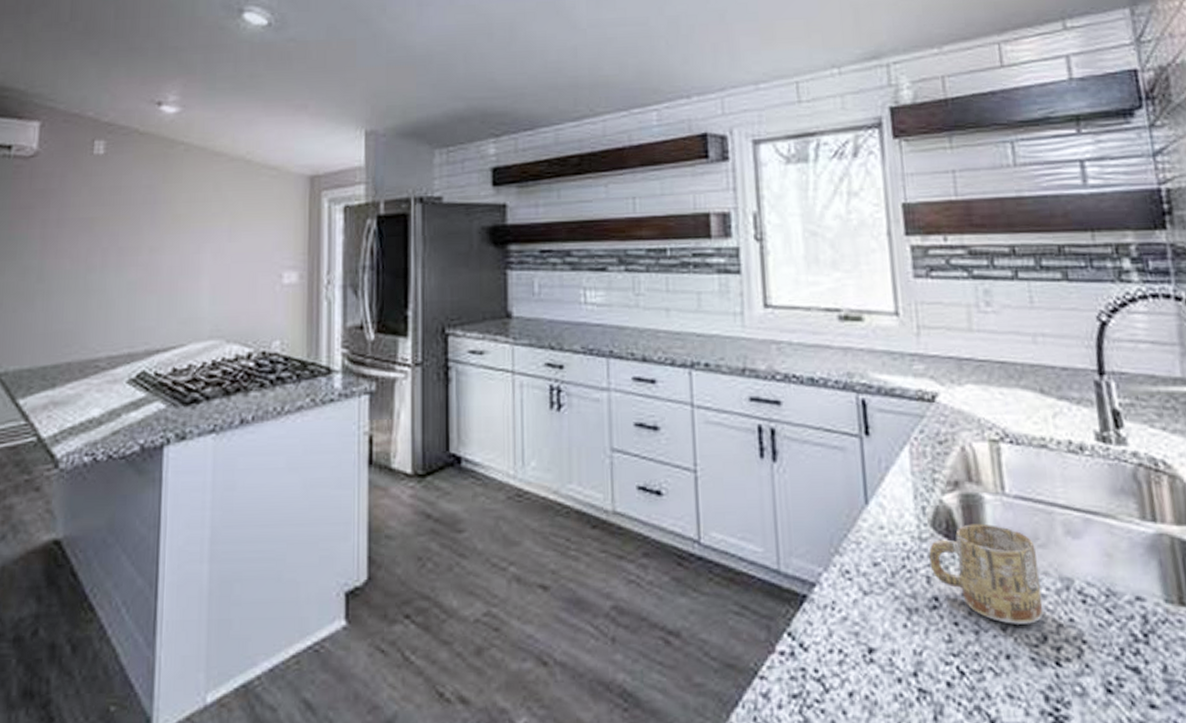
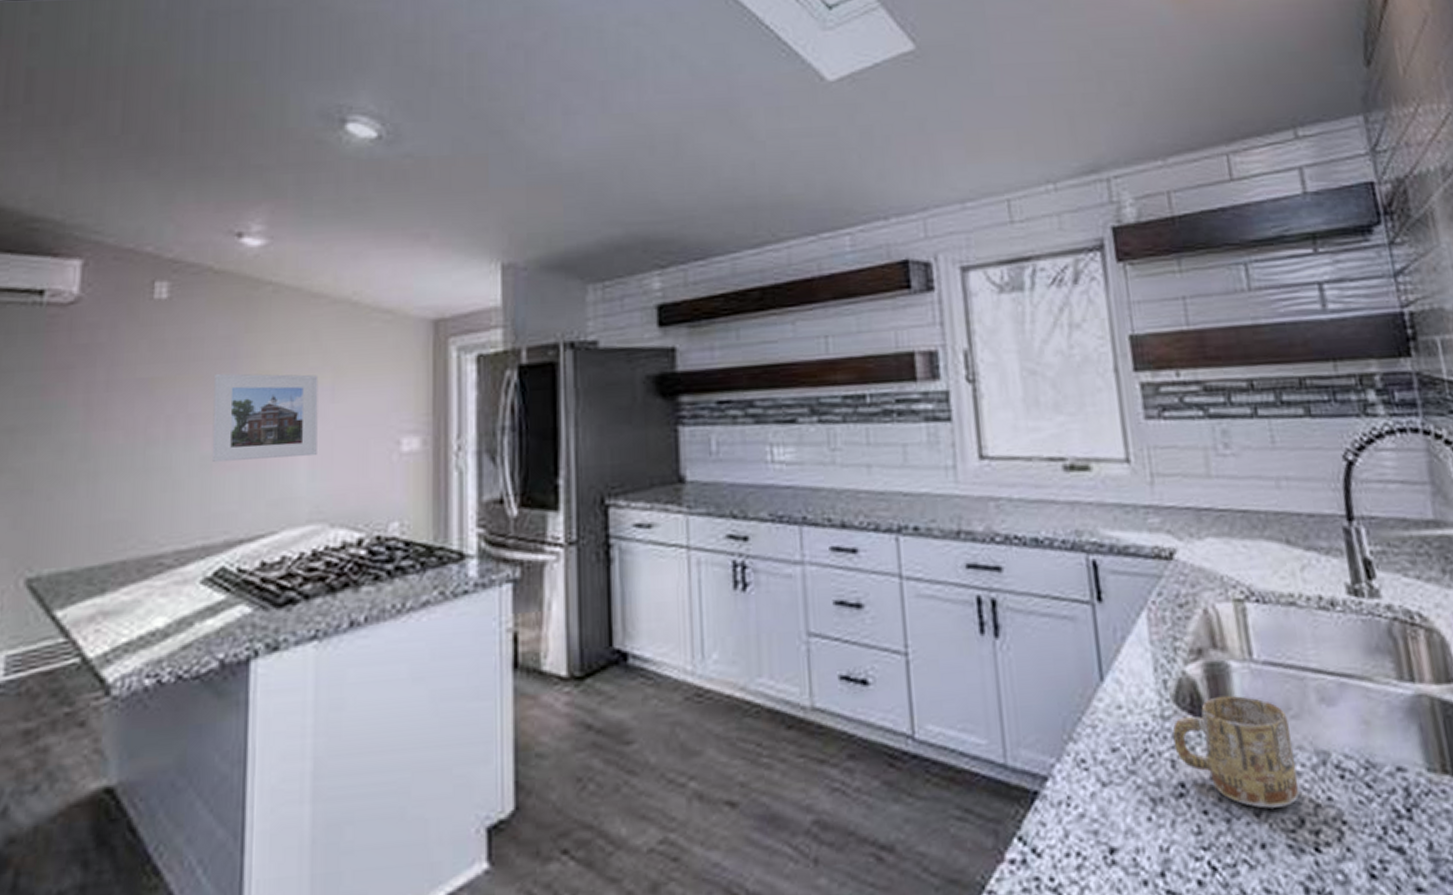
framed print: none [136,215,219,286] -> present [211,373,319,462]

